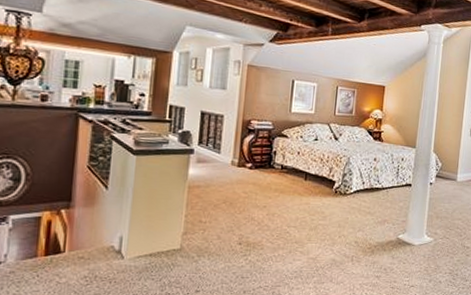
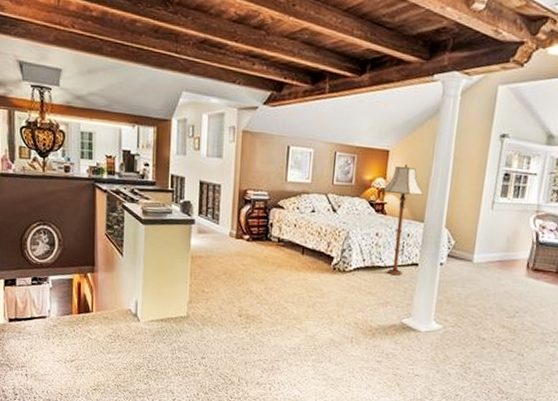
floor lamp: none [380,97,415,196] -> present [383,163,424,276]

